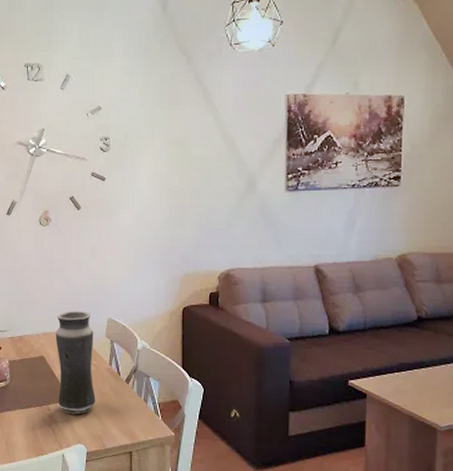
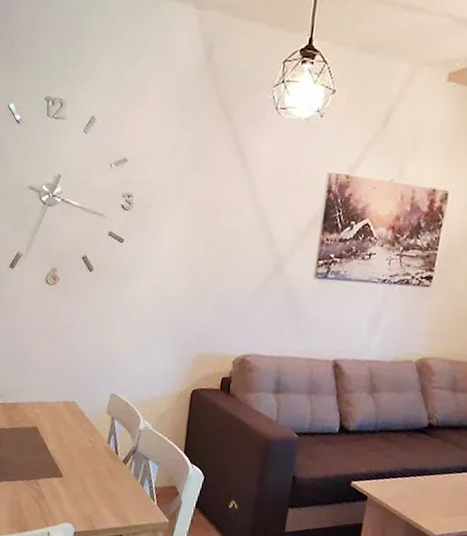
vase: present [55,311,96,415] -> none [48,381,94,492]

